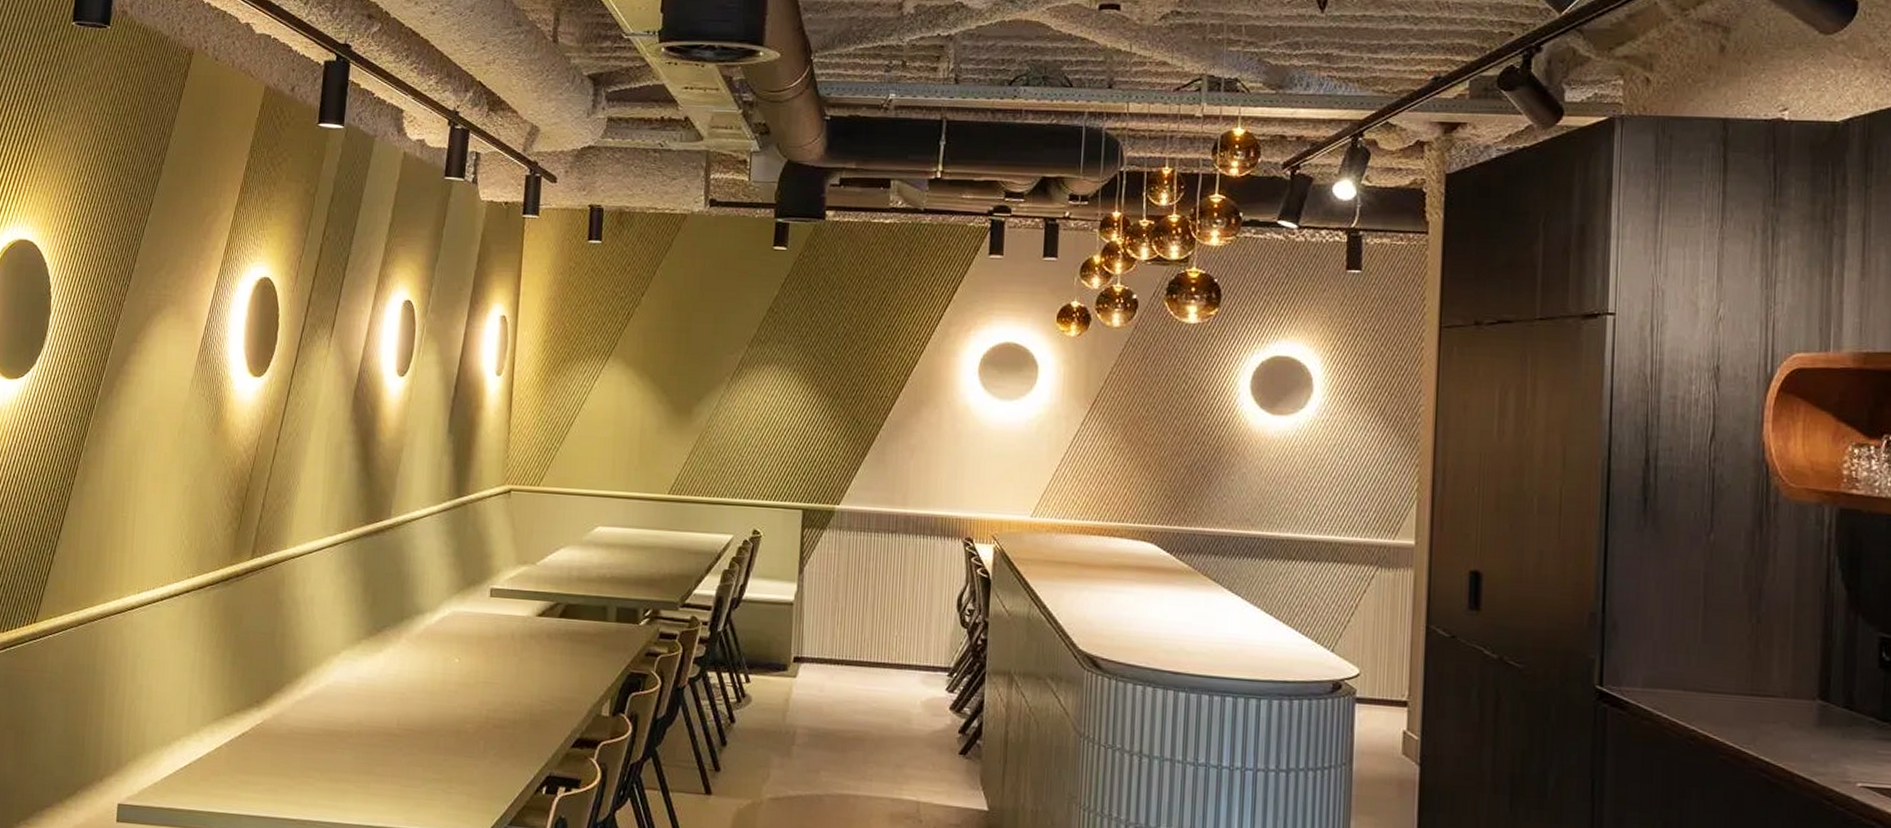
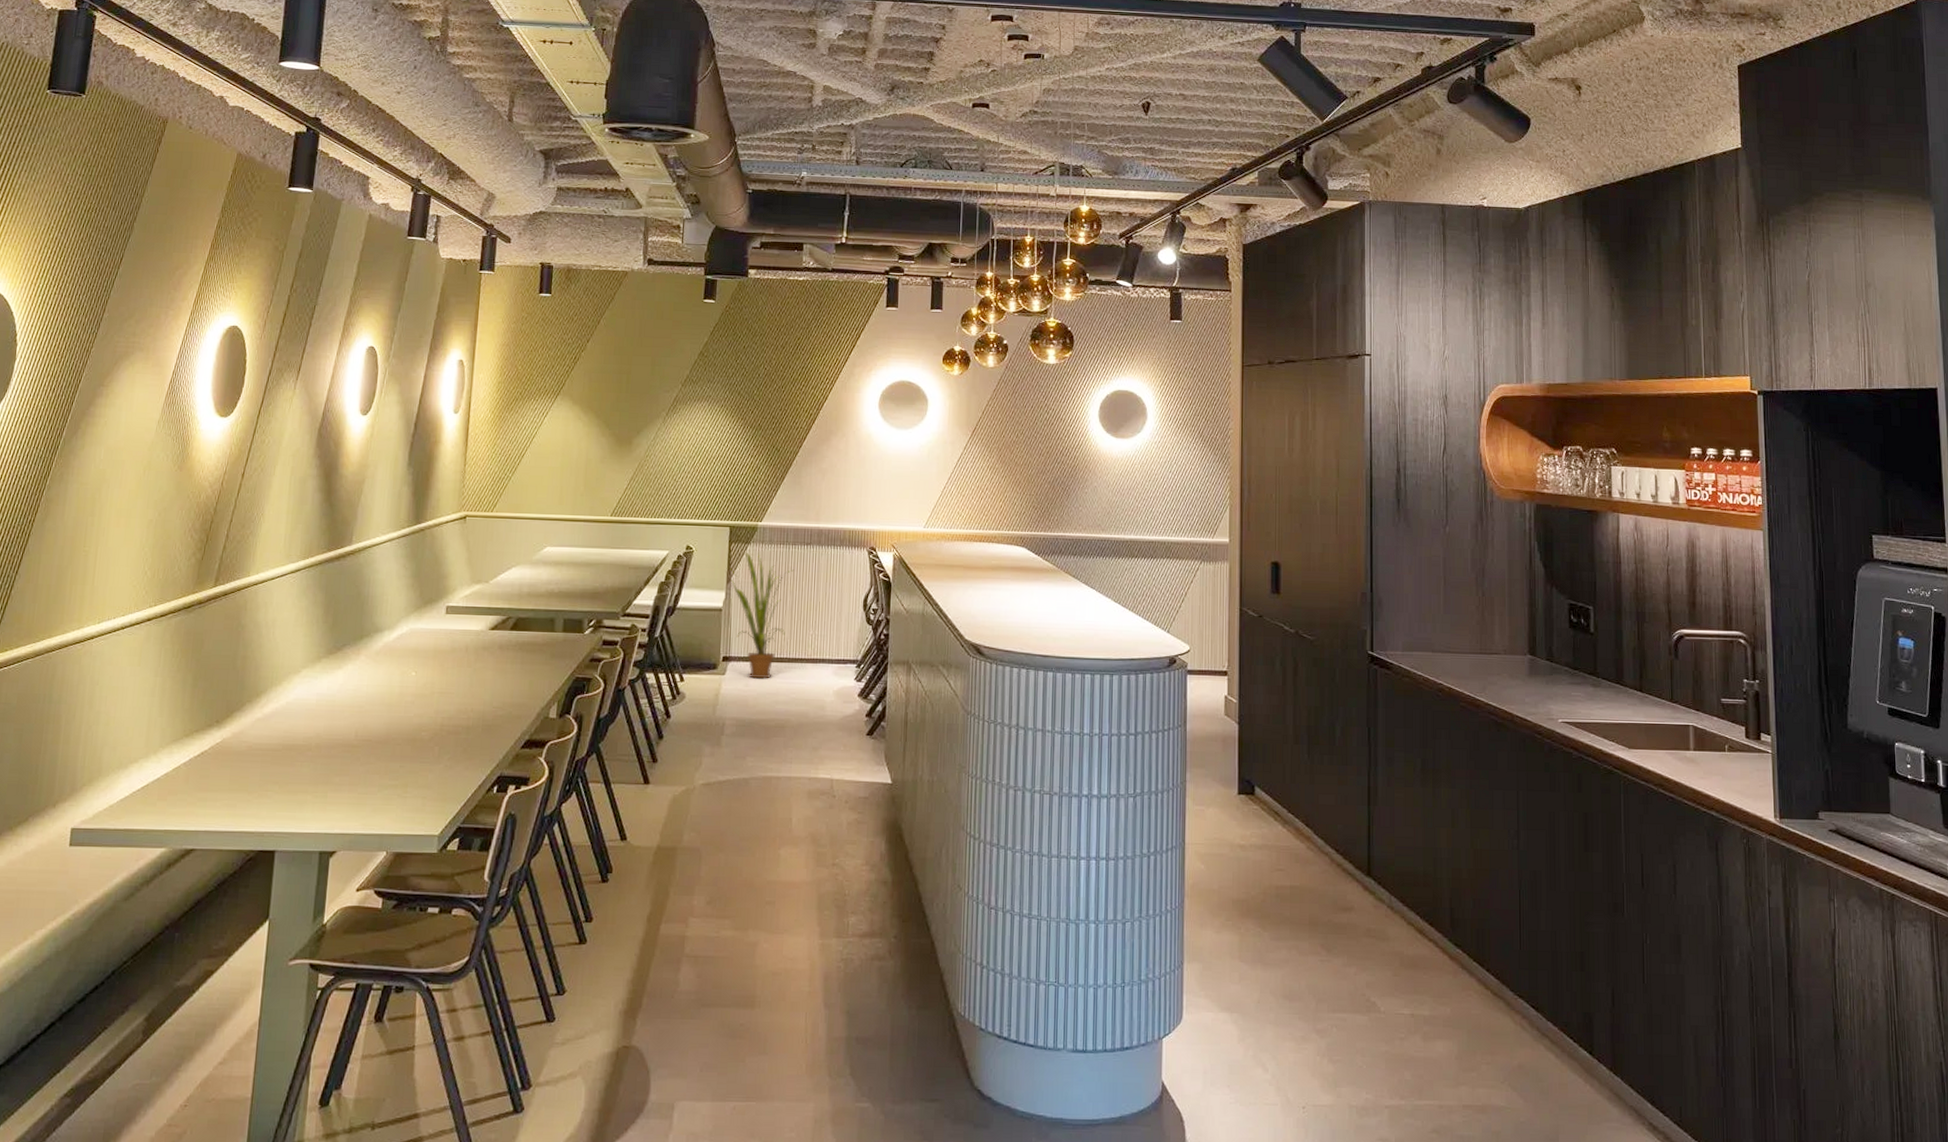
house plant: none [802,539,877,685] -> present [730,552,794,679]

